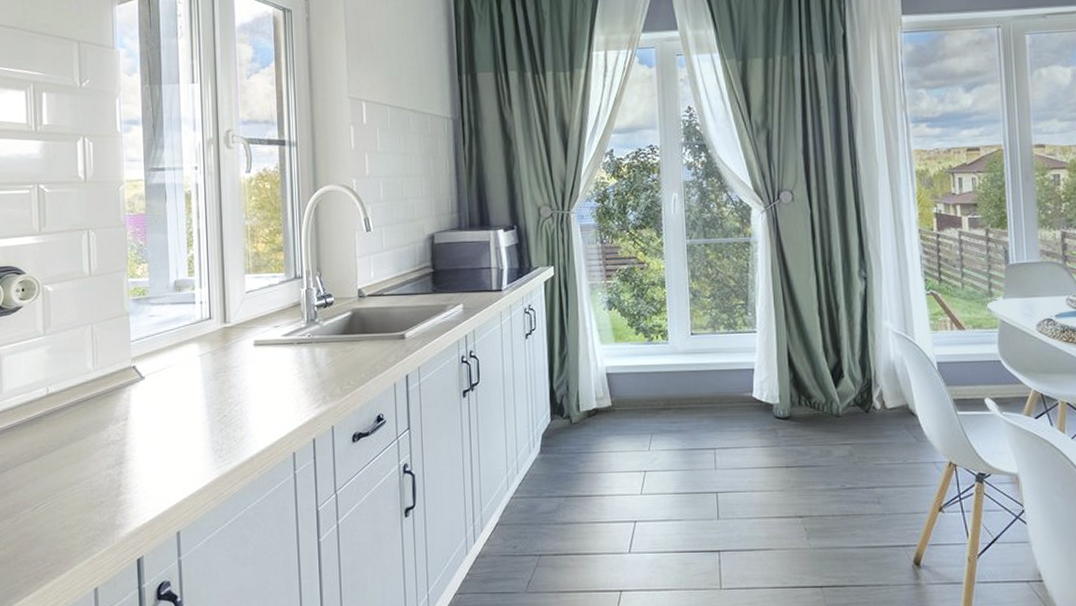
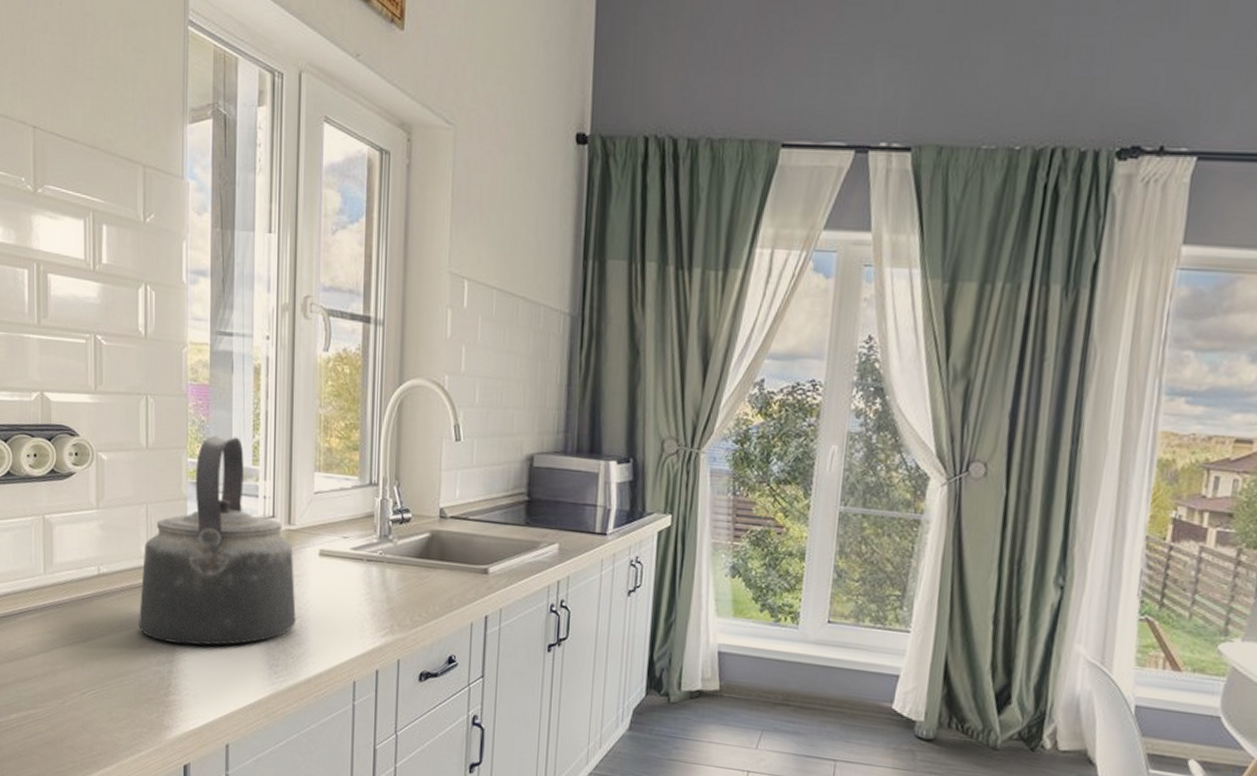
kettle: none [88,254,236,446] -> present [139,435,296,646]

